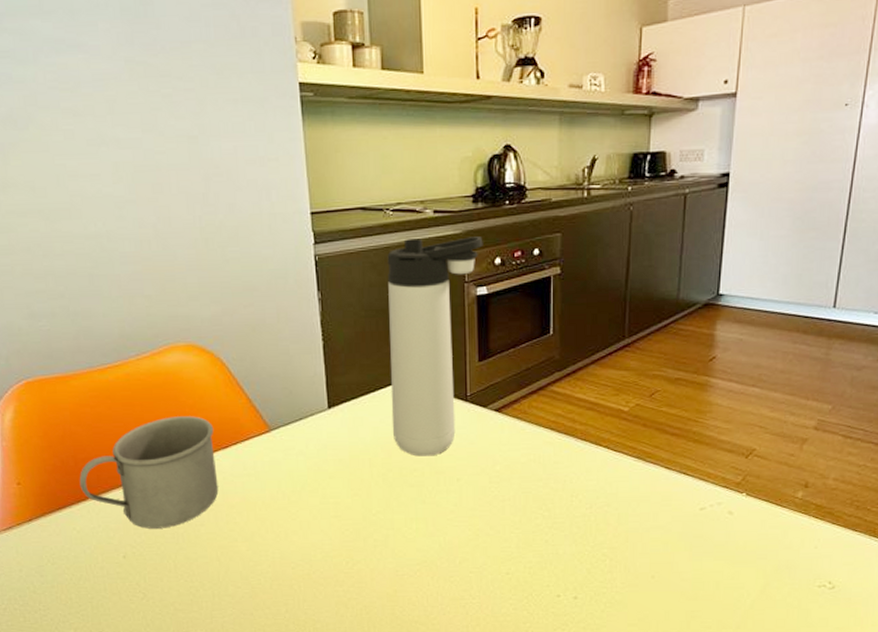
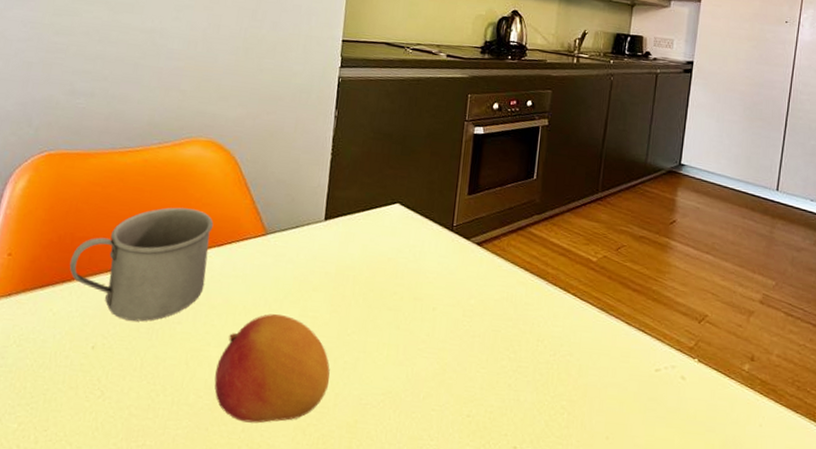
fruit: none [248,505,363,604] -> present [214,314,330,424]
thermos bottle: present [387,236,483,456] -> none [380,75,485,281]

